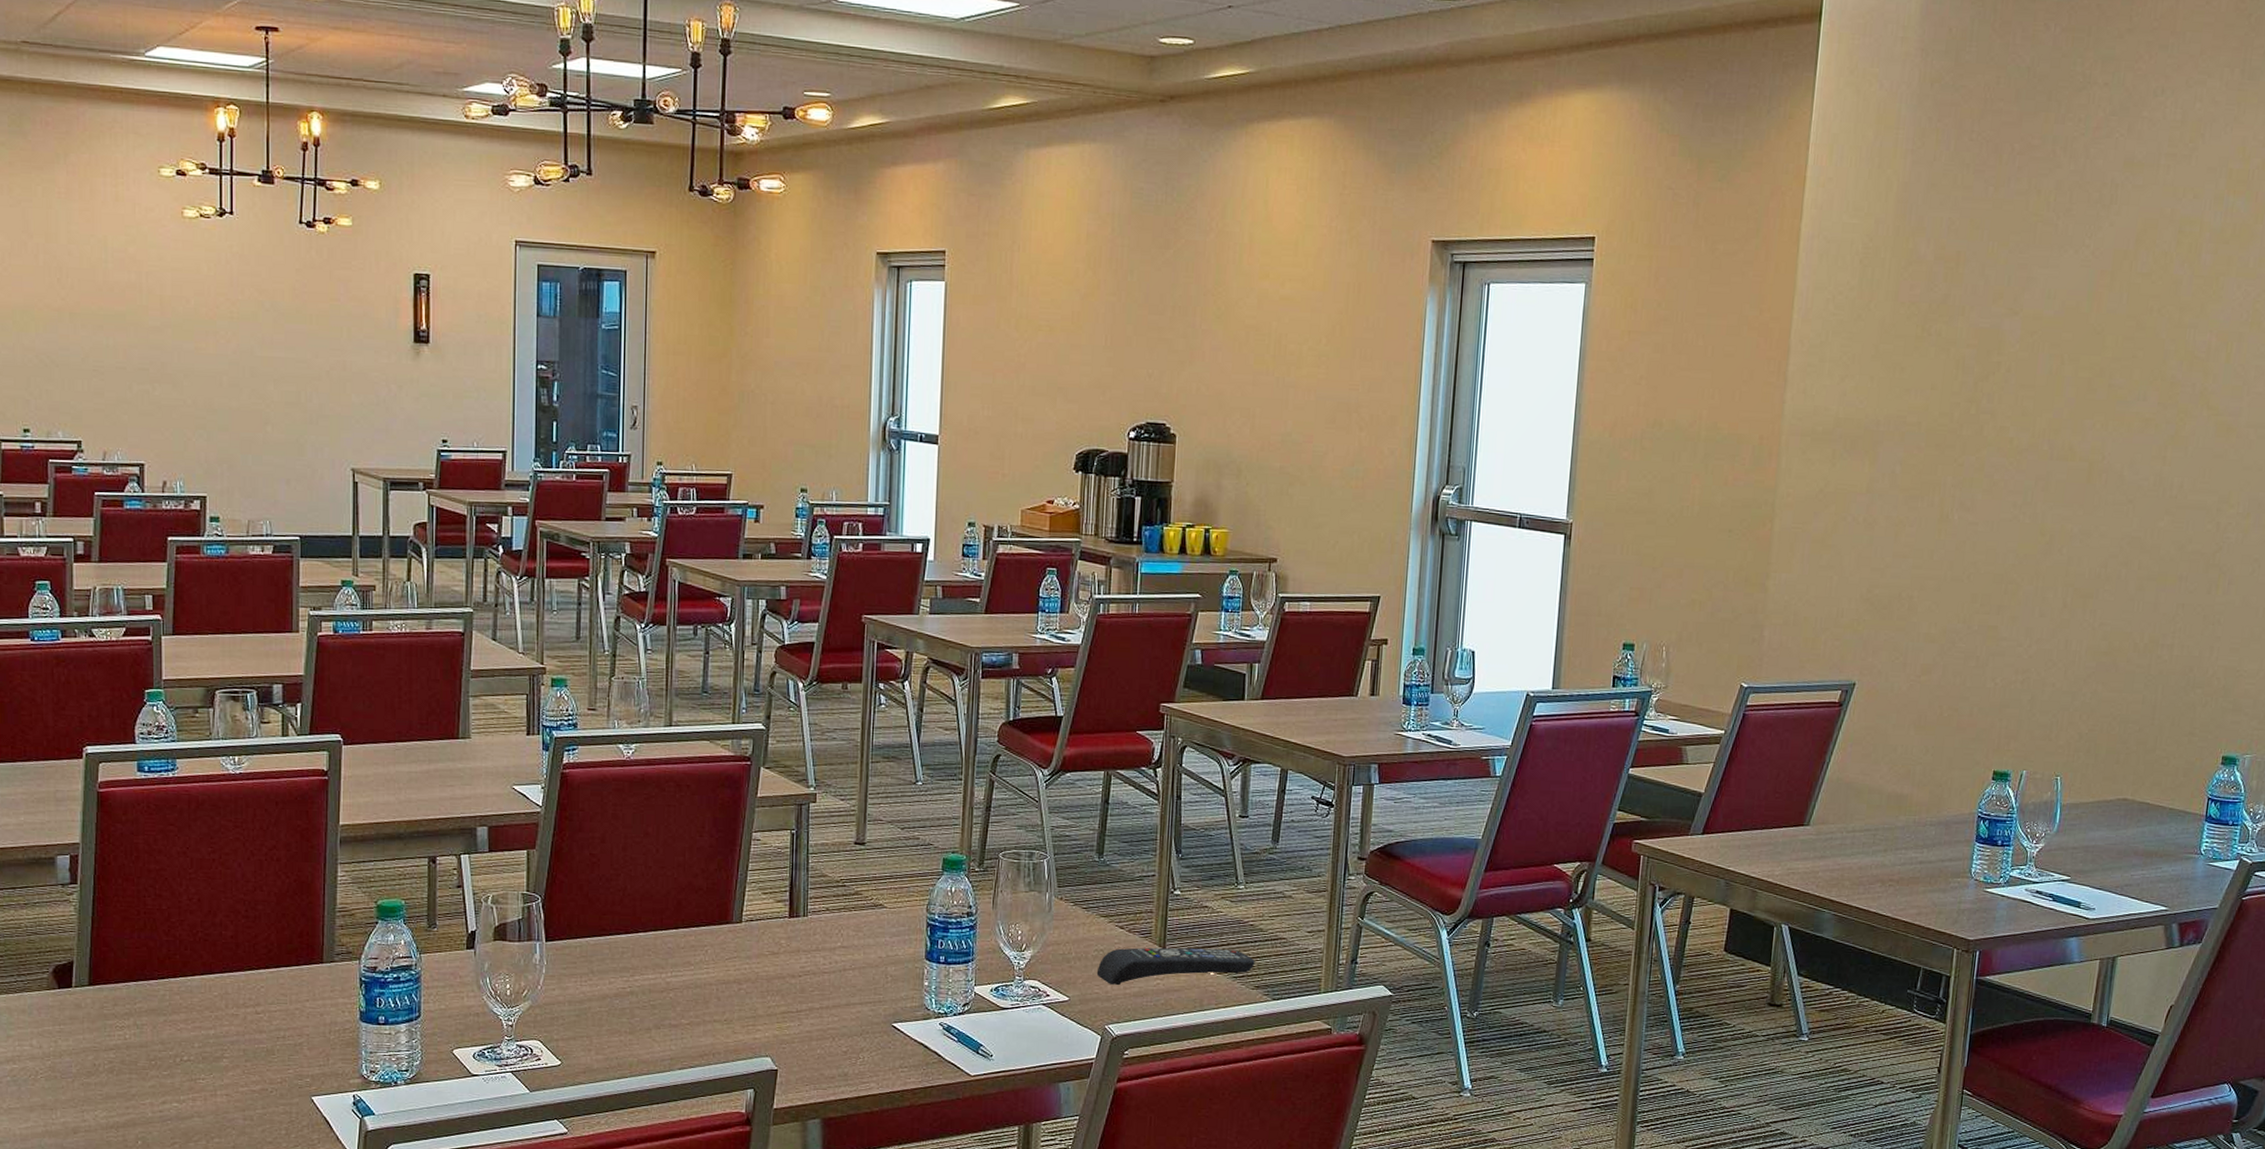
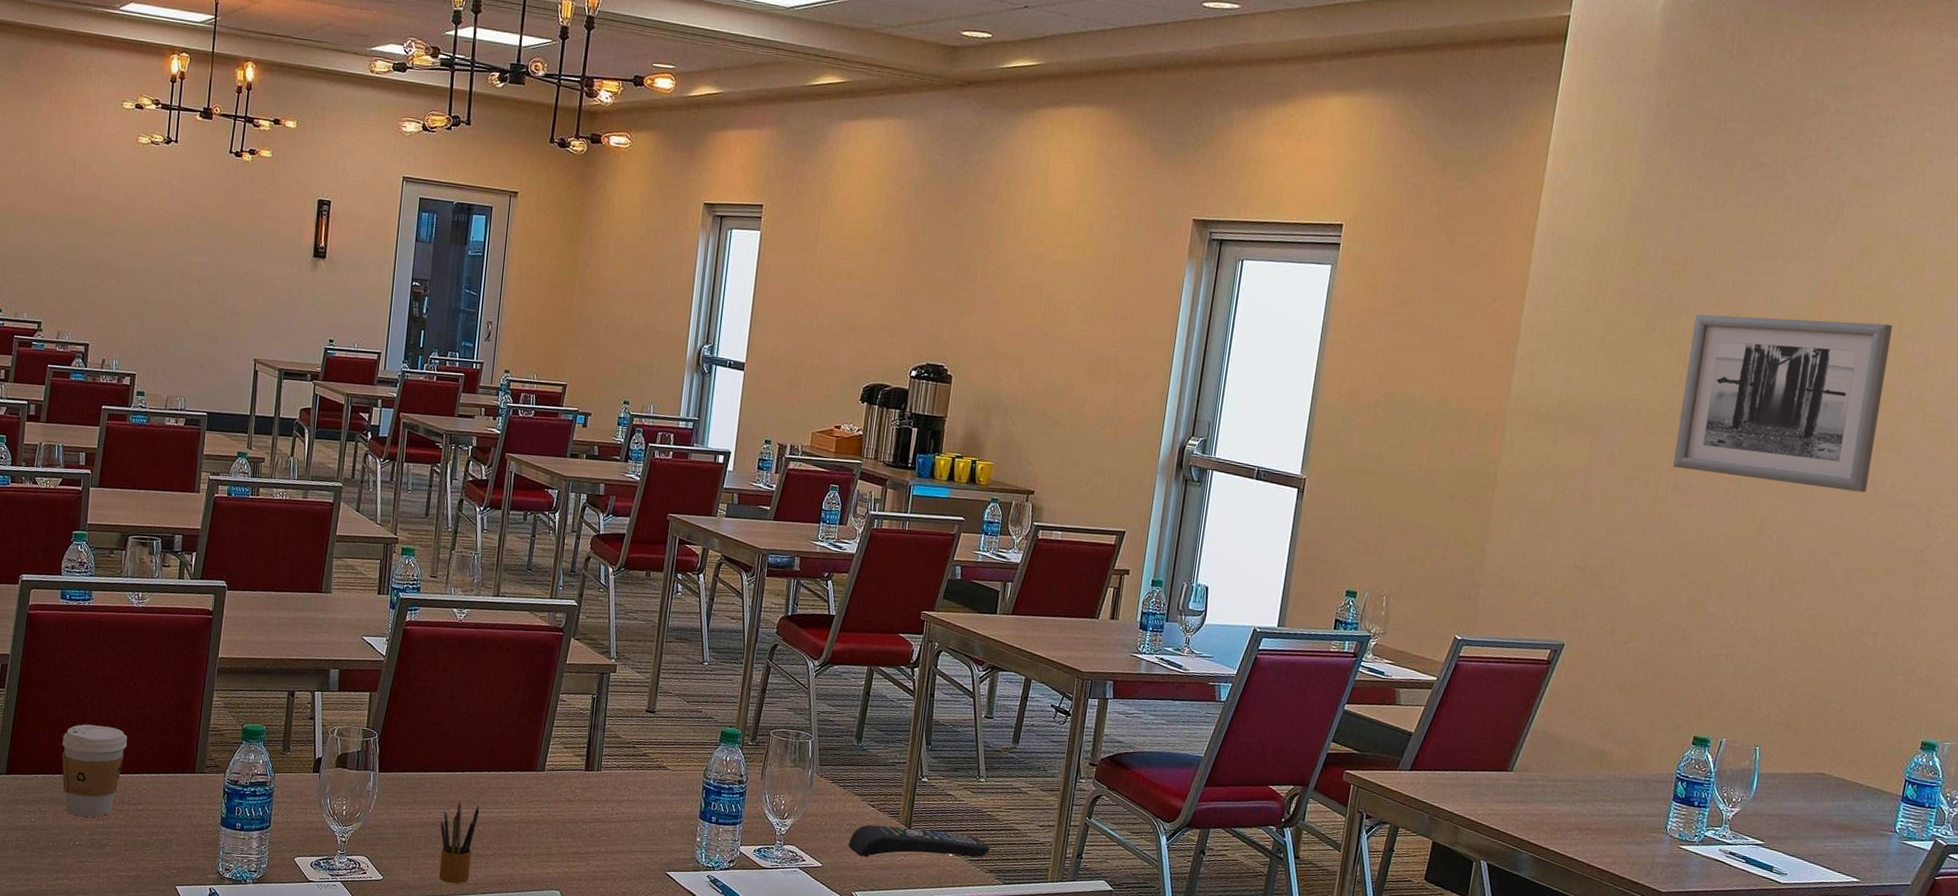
coffee cup: none [156,917,237,1027] -> present [61,724,128,817]
pencil box: none [624,967,668,1061] -> present [438,802,479,884]
wall art: none [1957,313,2173,496] -> present [1673,314,1893,493]

